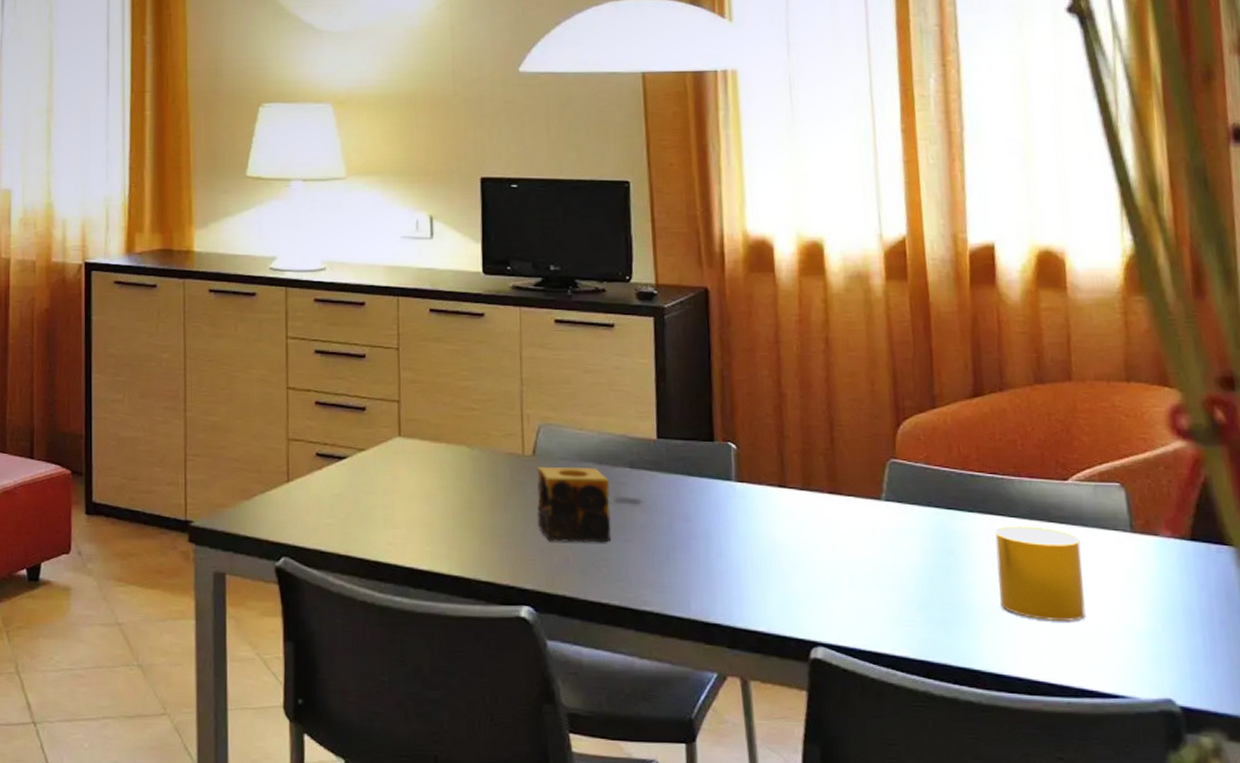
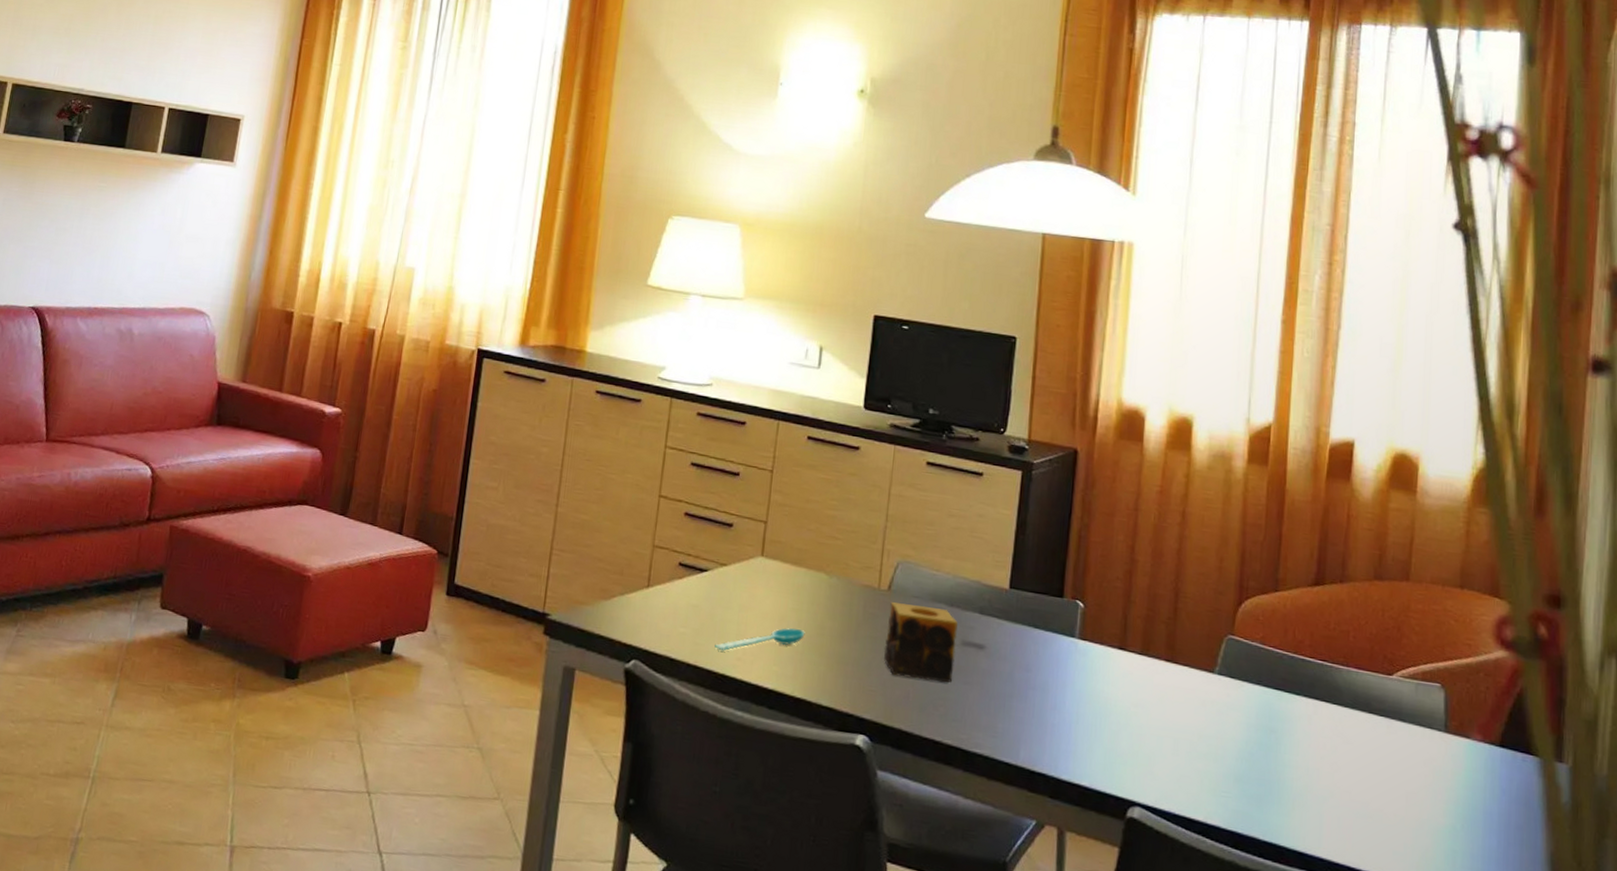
spoon: none [364,506,454,538] -> present [714,628,805,651]
cup: present [994,526,1086,623] -> none [1313,712,1396,811]

